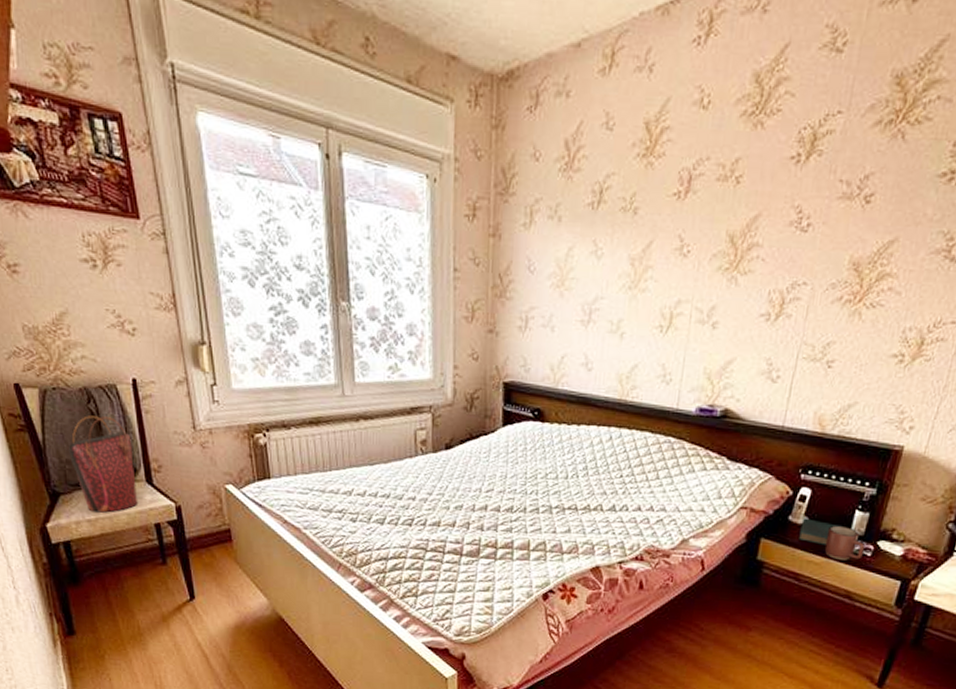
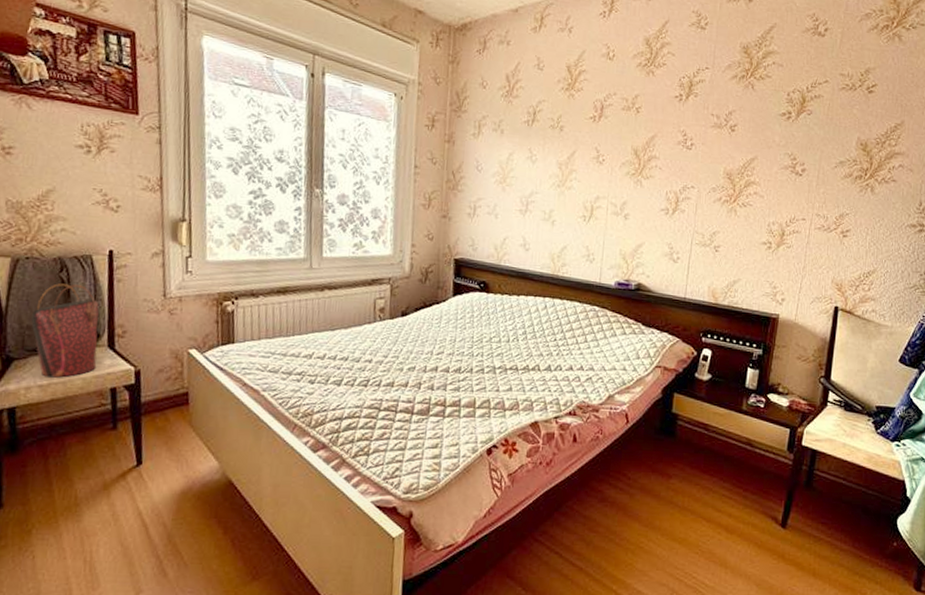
book: present [799,518,842,545] -> none [705,375,738,398]
mug: present [824,525,865,560] -> none [726,381,758,411]

